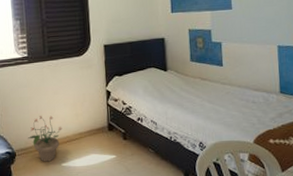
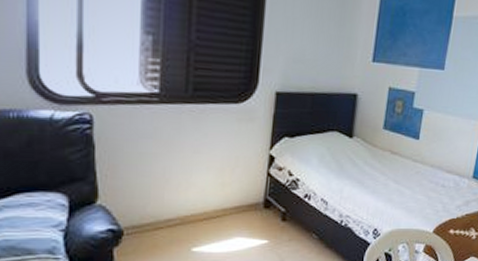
potted plant: present [28,115,62,162] -> none [145,181,199,245]

